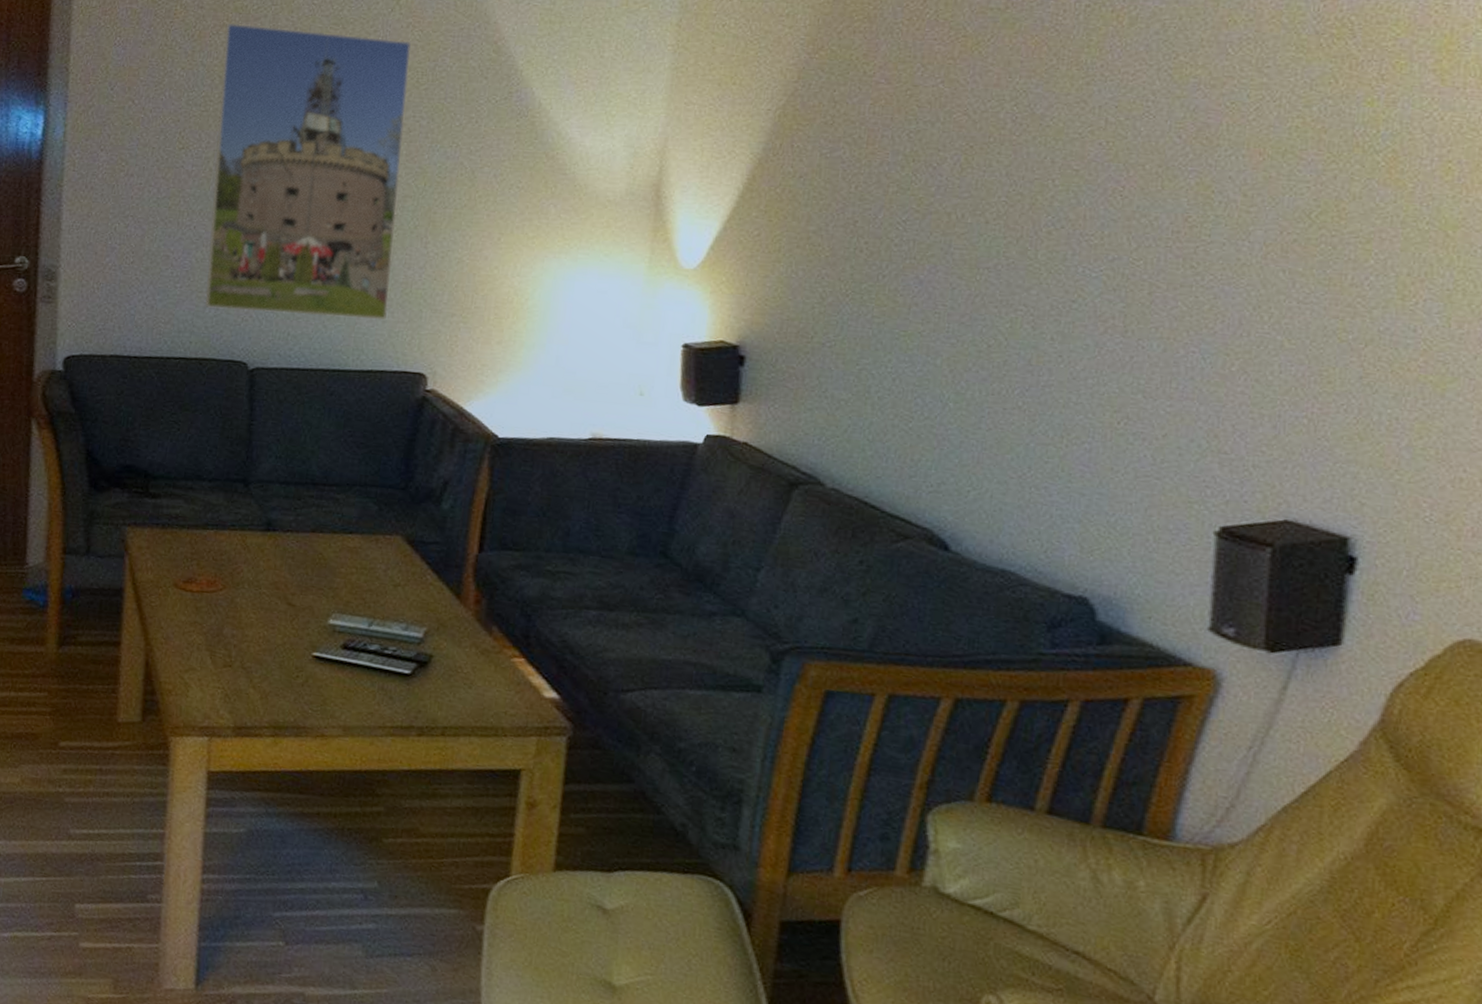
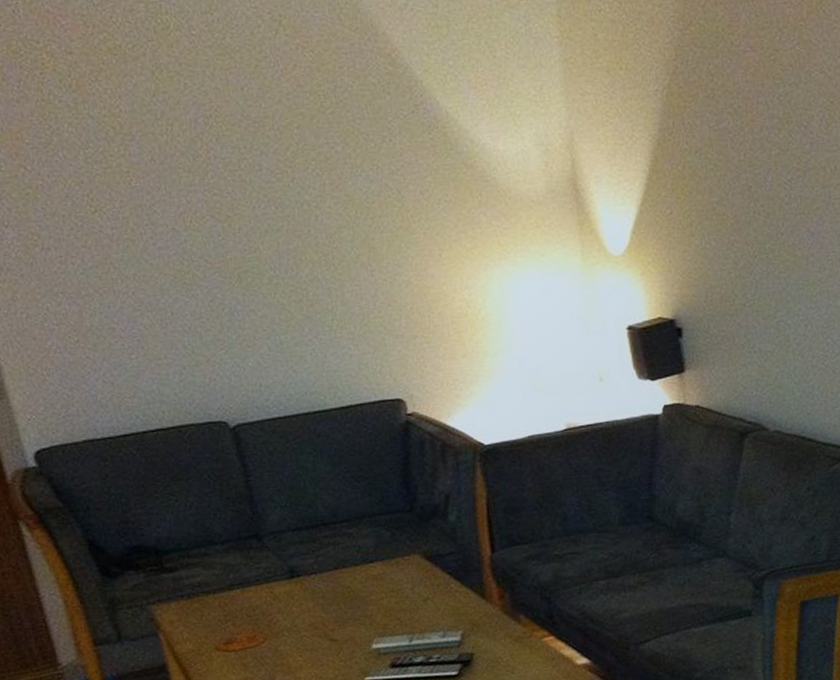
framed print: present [204,22,411,320] -> none [103,63,353,374]

